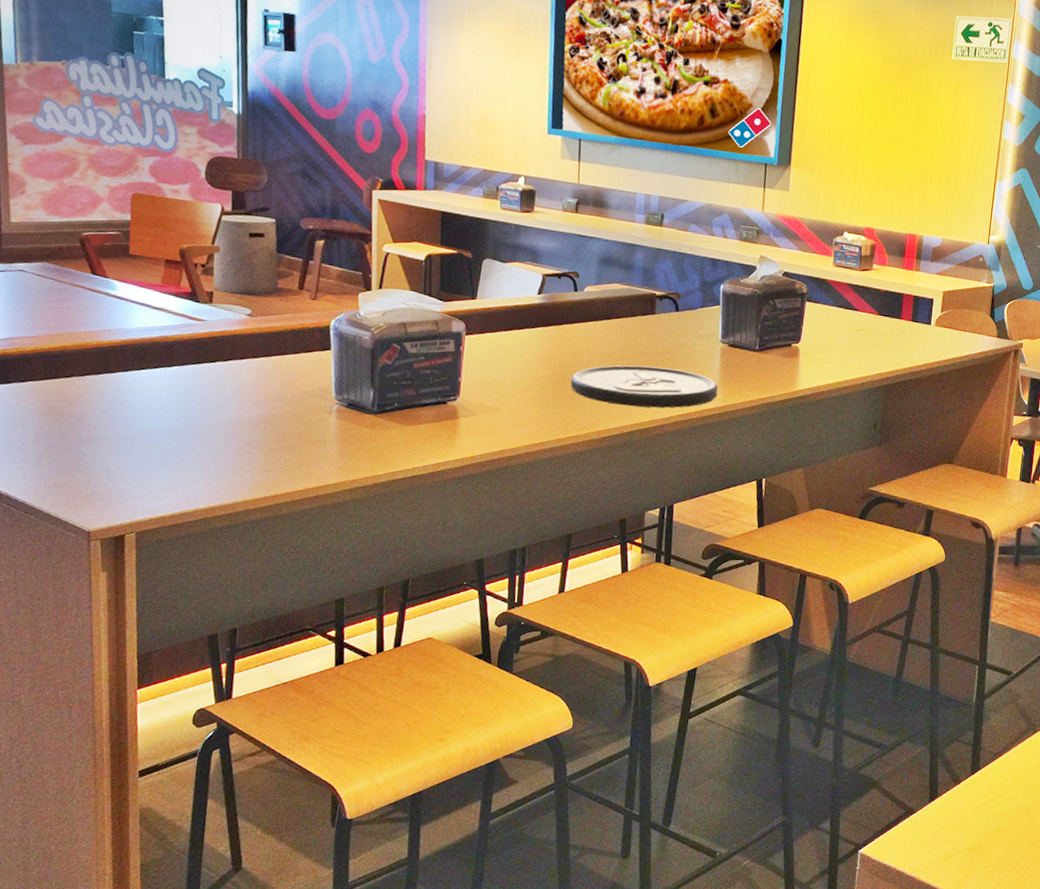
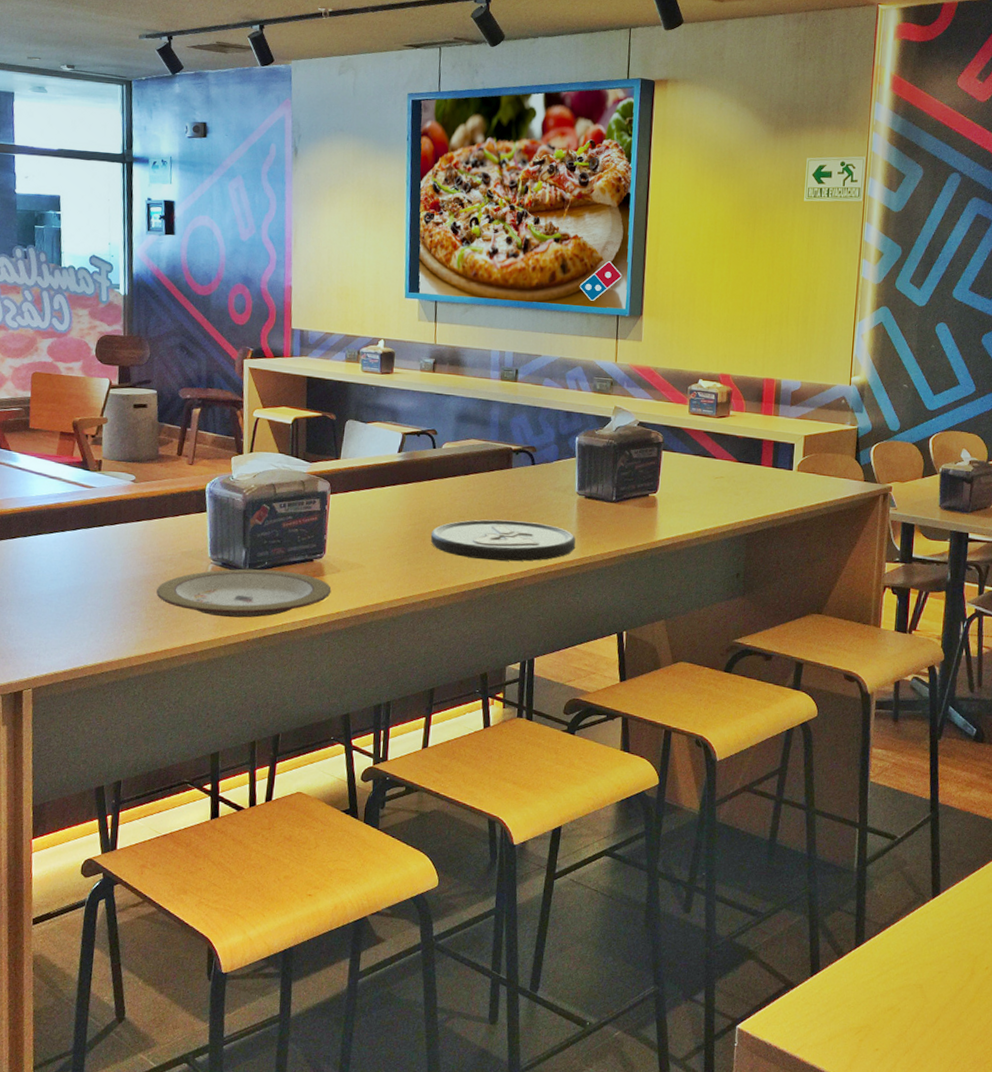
plate: none [275,410,466,461] -> present [156,568,331,618]

